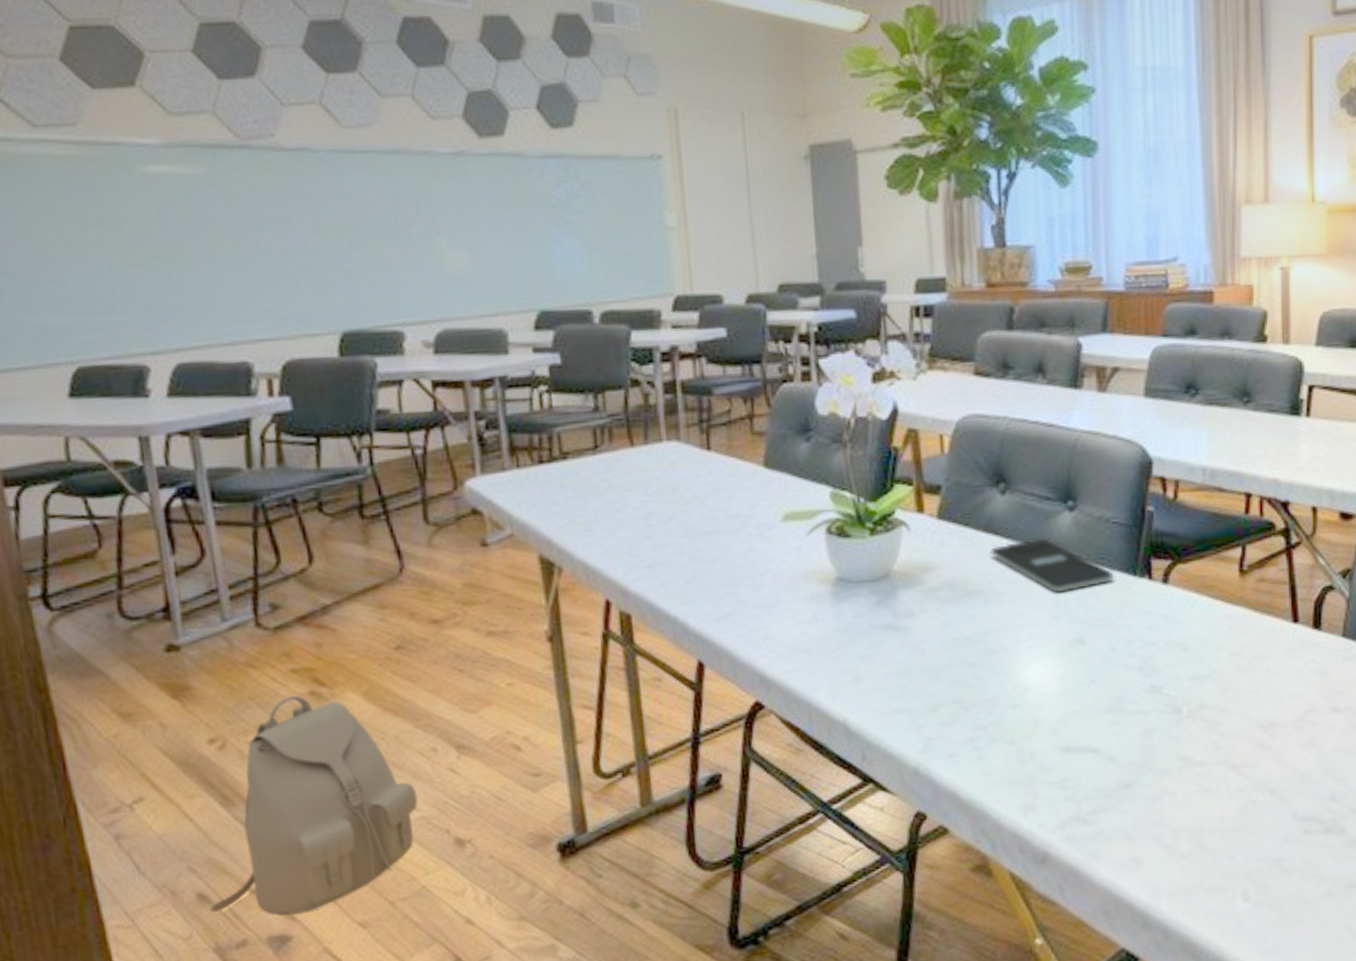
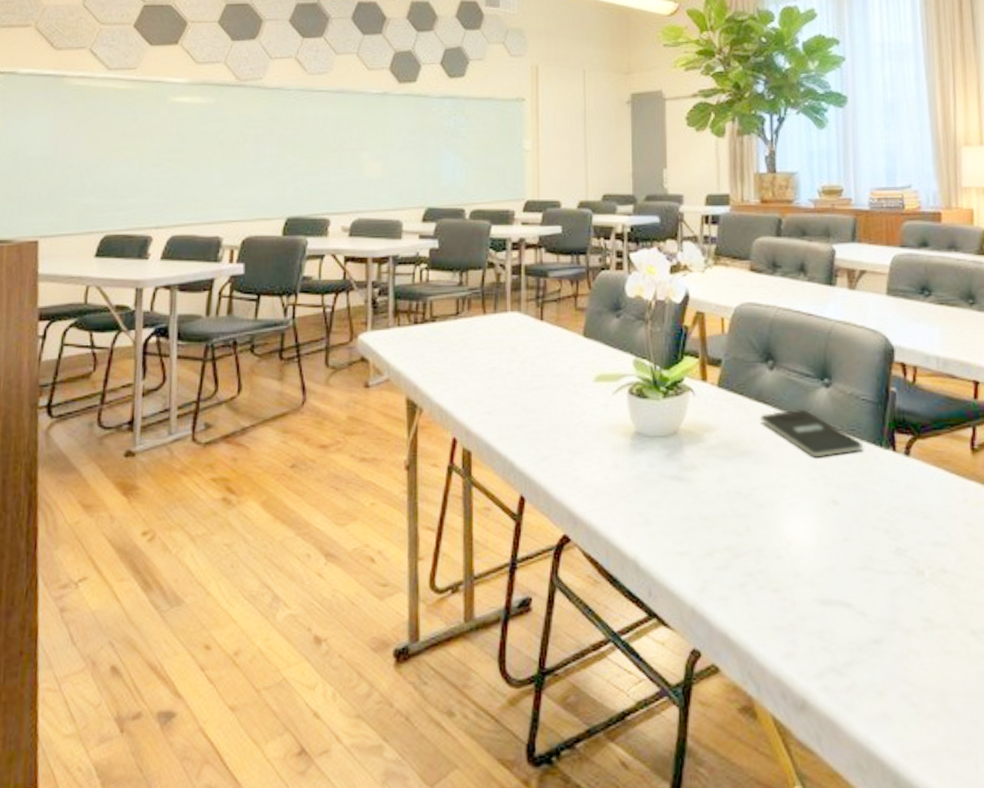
backpack: present [210,695,418,915] -> none [118,500,290,693]

